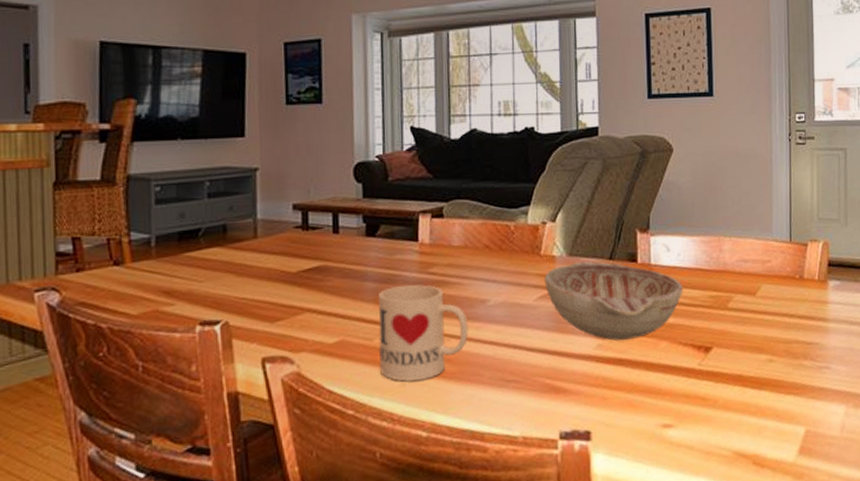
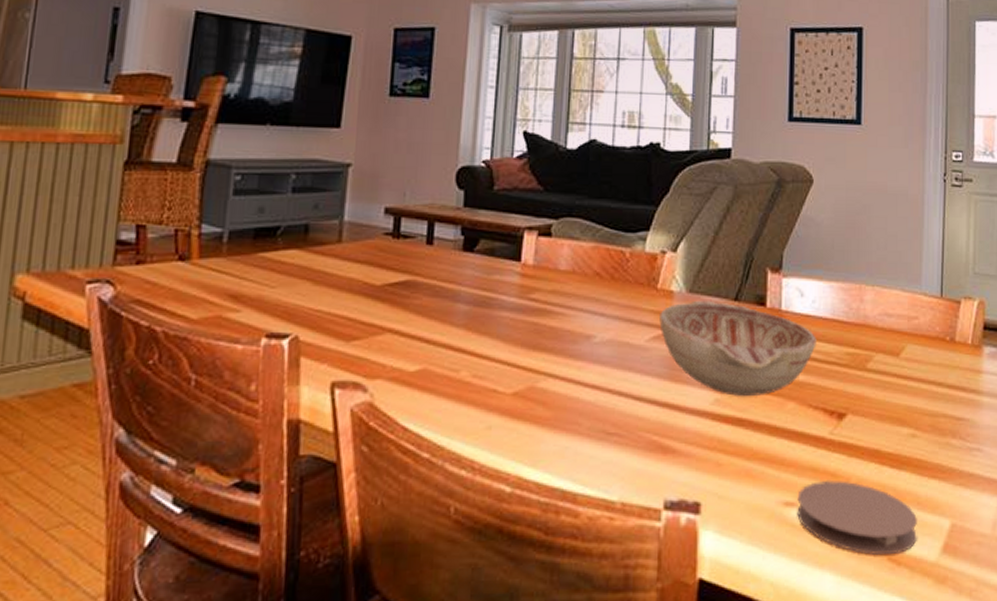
mug: present [378,284,468,381] -> none [463,312,569,424]
coaster: none [673,403,777,462] -> present [797,479,917,556]

